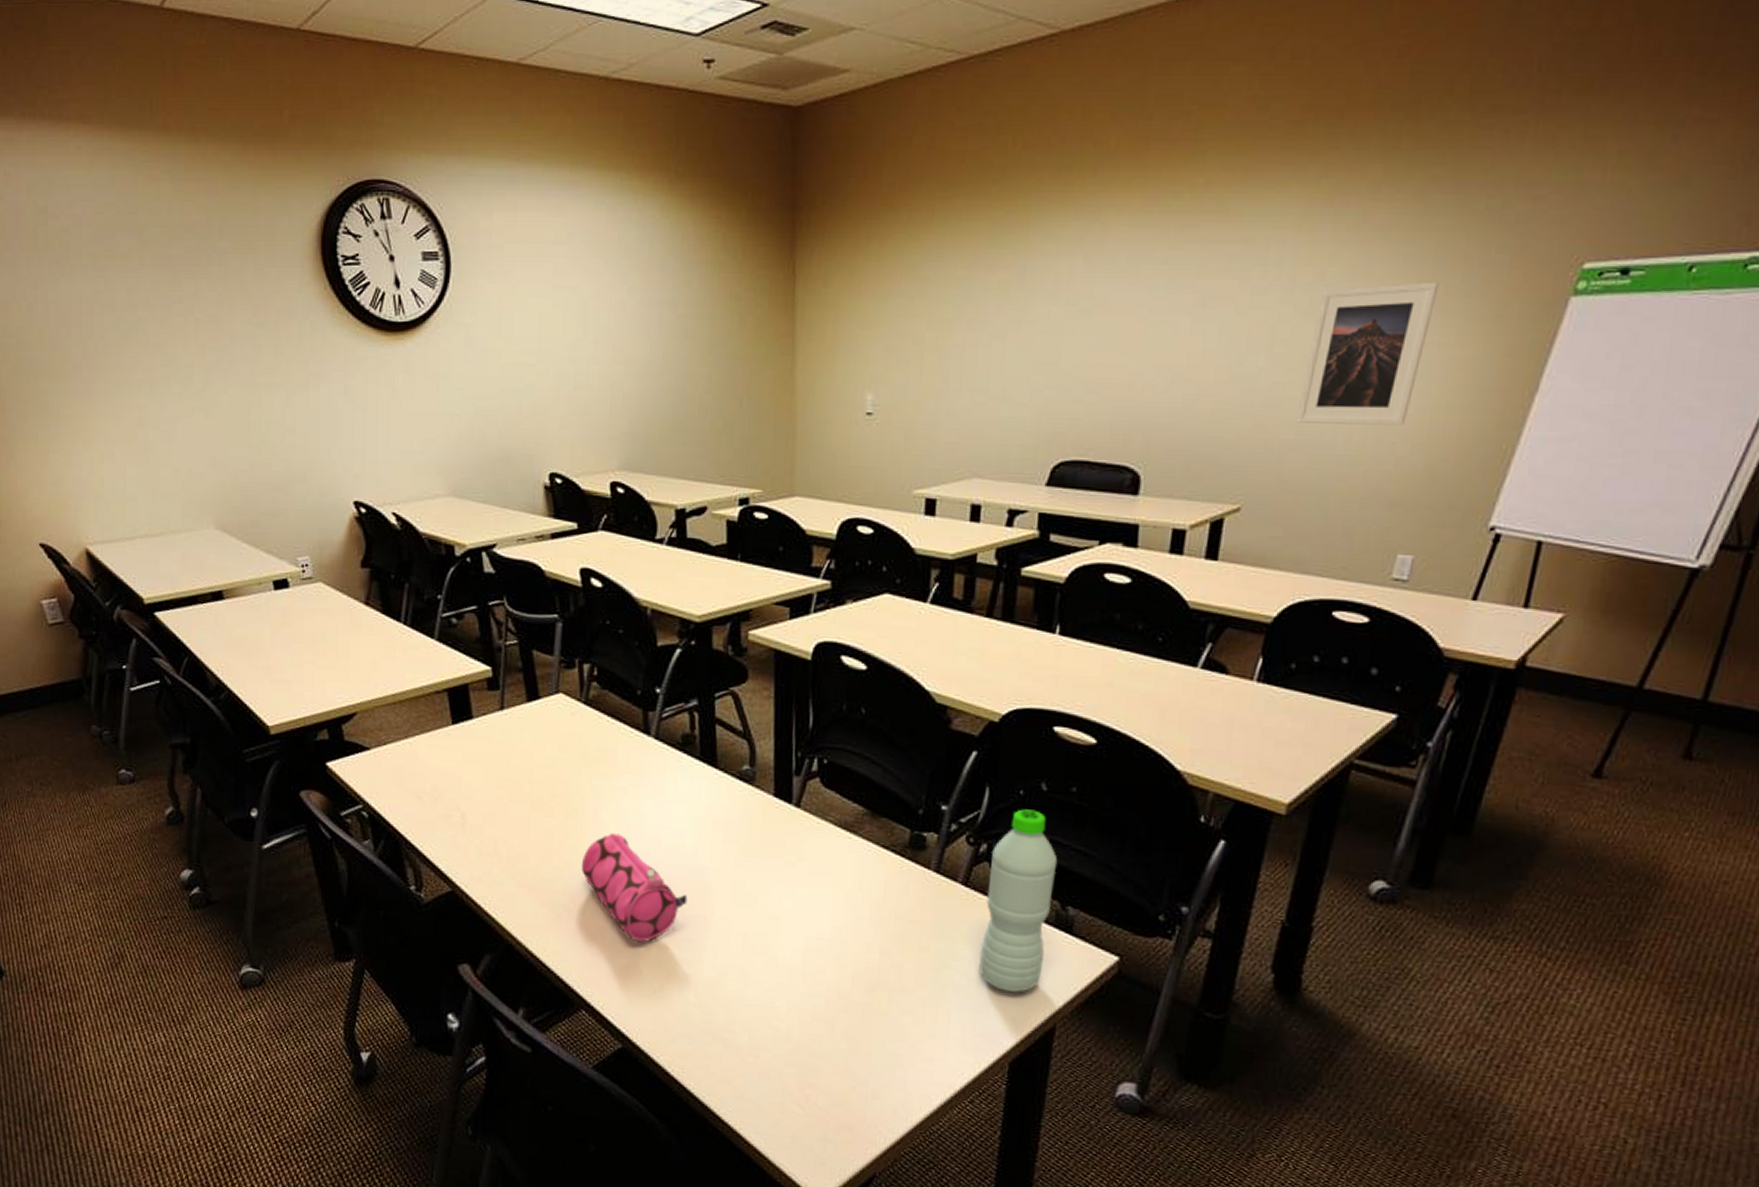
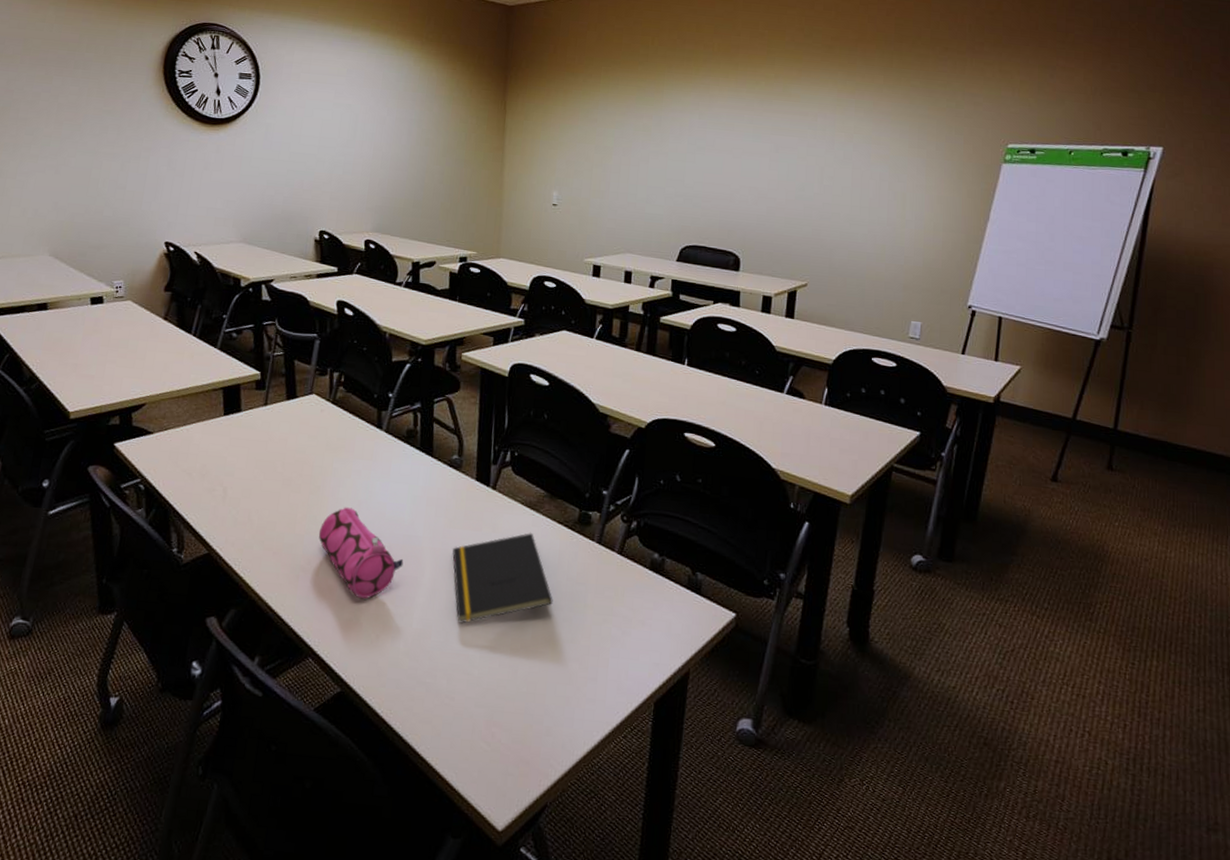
notepad: none [747,859,878,970] -> present [452,532,553,623]
water bottle: present [979,809,1058,992] -> none [631,495,689,643]
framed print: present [1295,281,1440,426] -> none [840,147,923,237]

